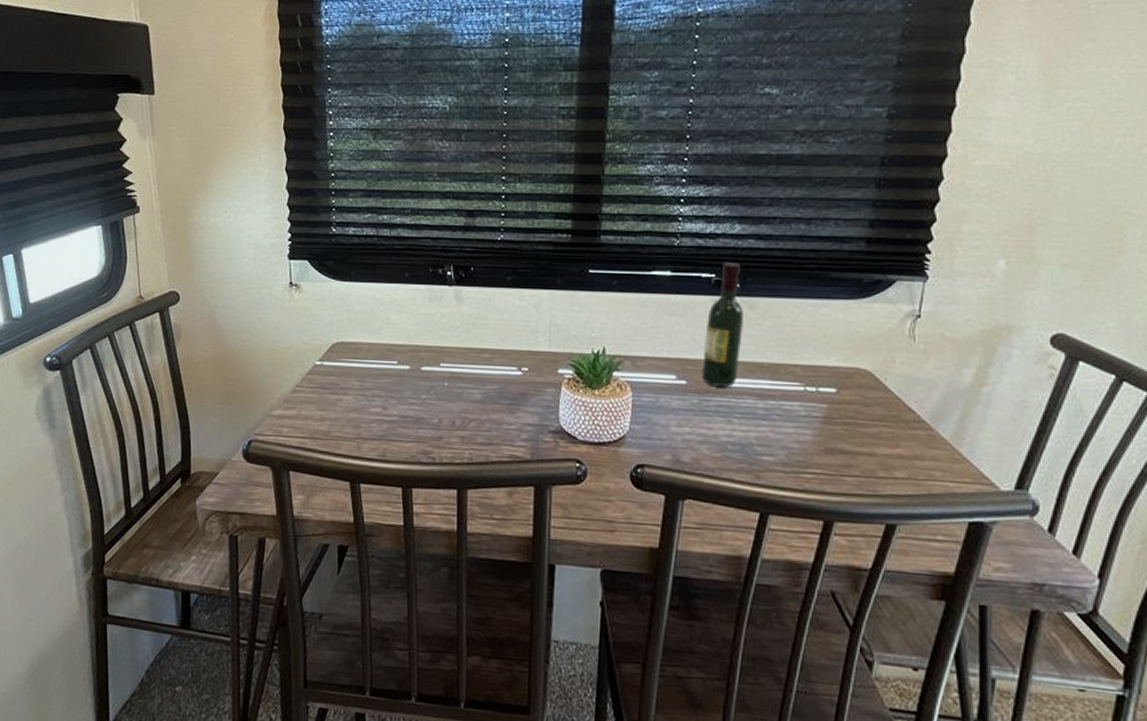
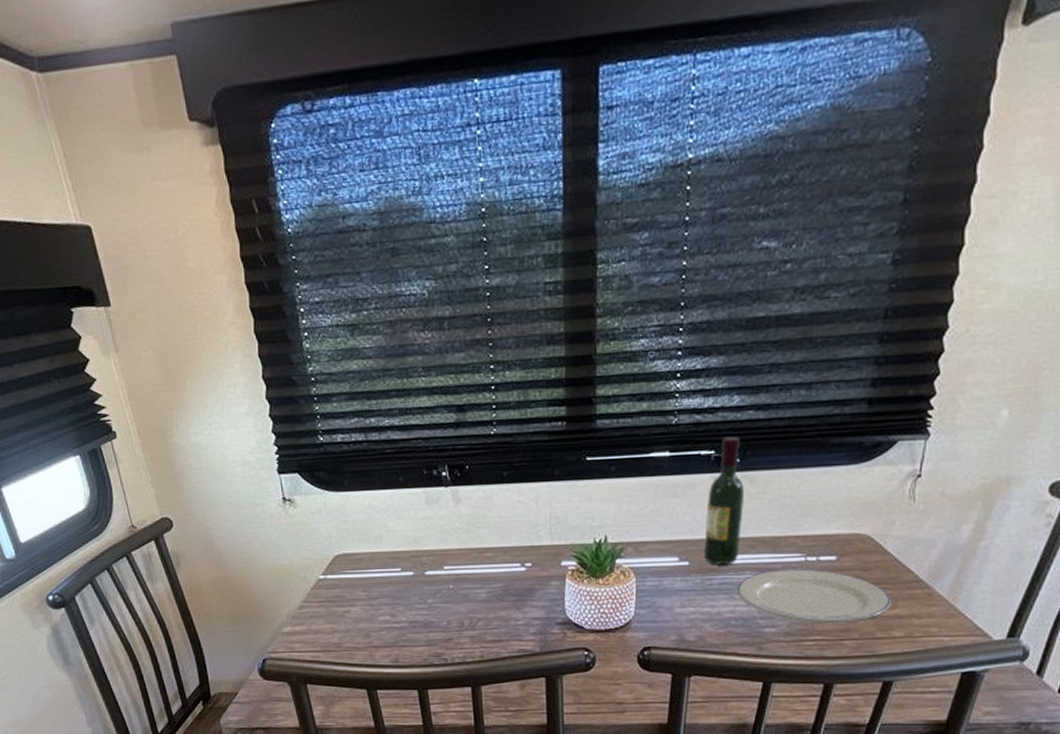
plate: none [734,397,893,459] -> present [736,569,891,624]

